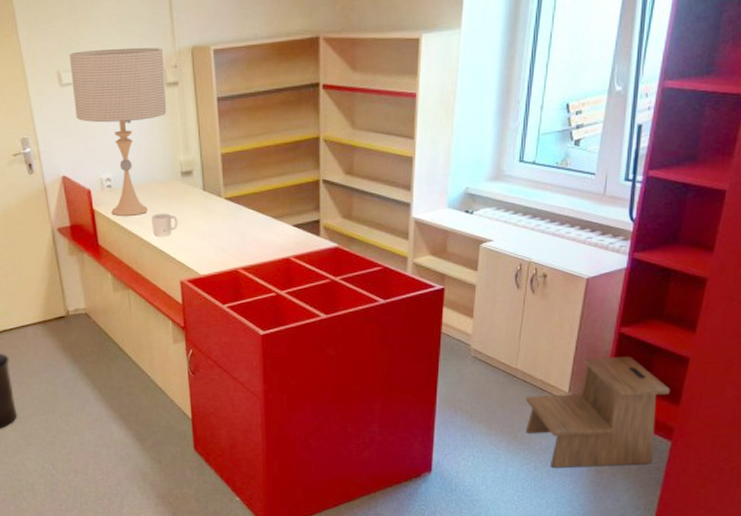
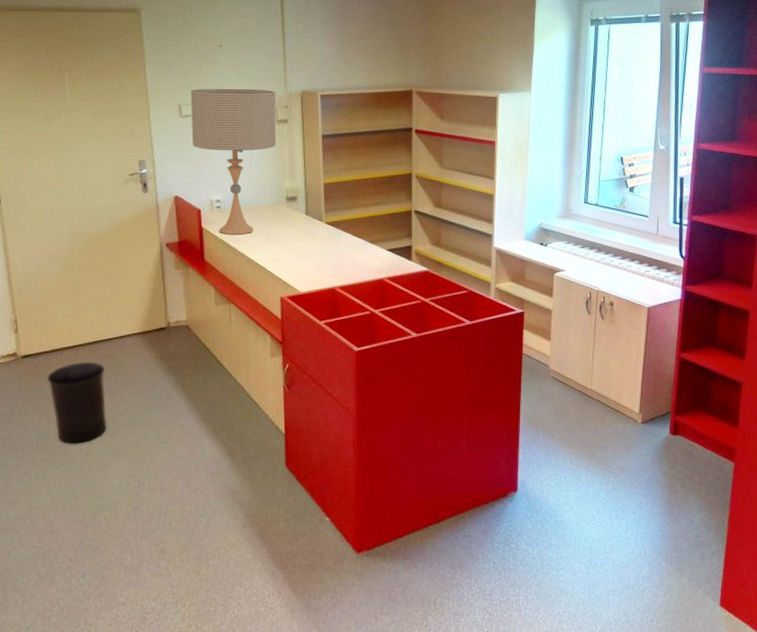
mug: present [152,213,178,238] -> none [256,234,281,256]
step stool: present [525,356,670,467] -> none [602,379,728,488]

